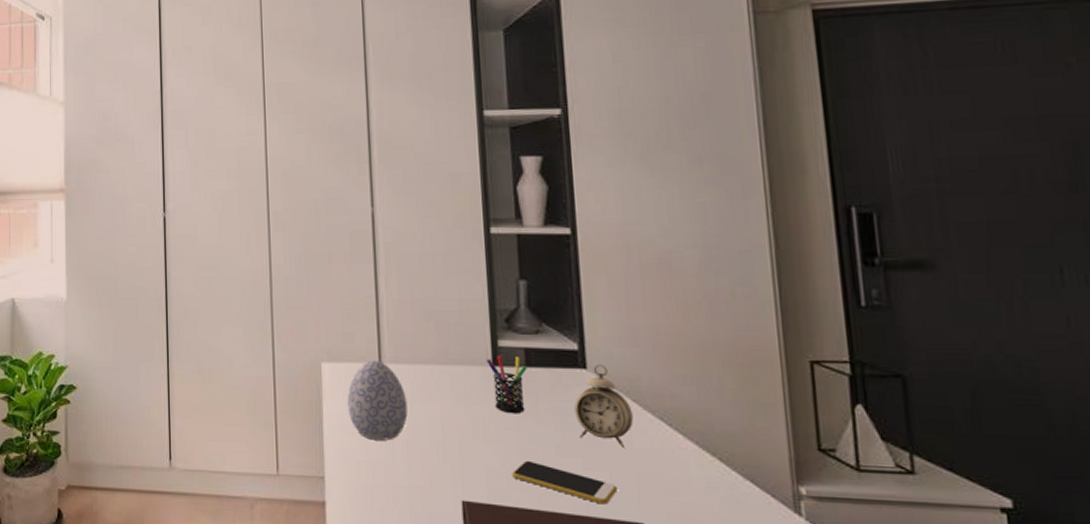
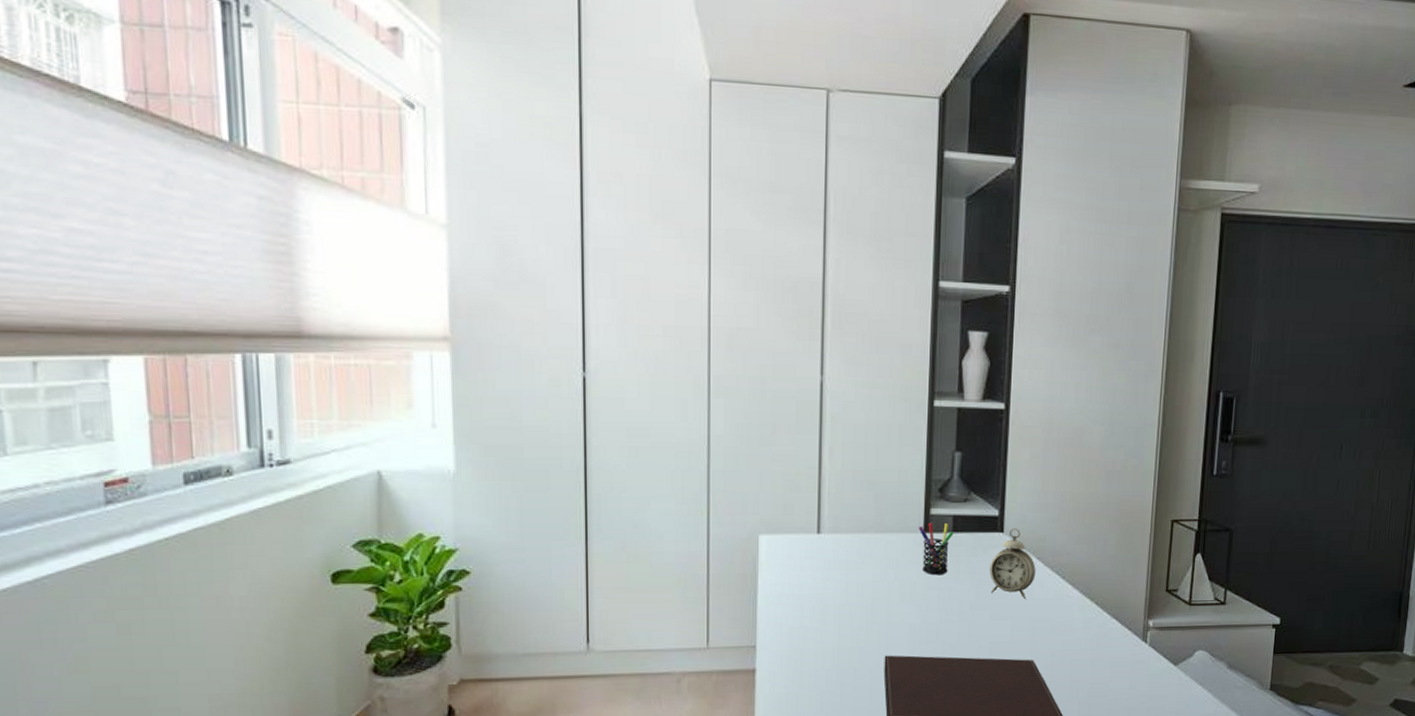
decorative egg: present [347,360,408,441] -> none [783,531,842,607]
smartphone: present [512,460,617,505] -> none [931,616,1016,648]

